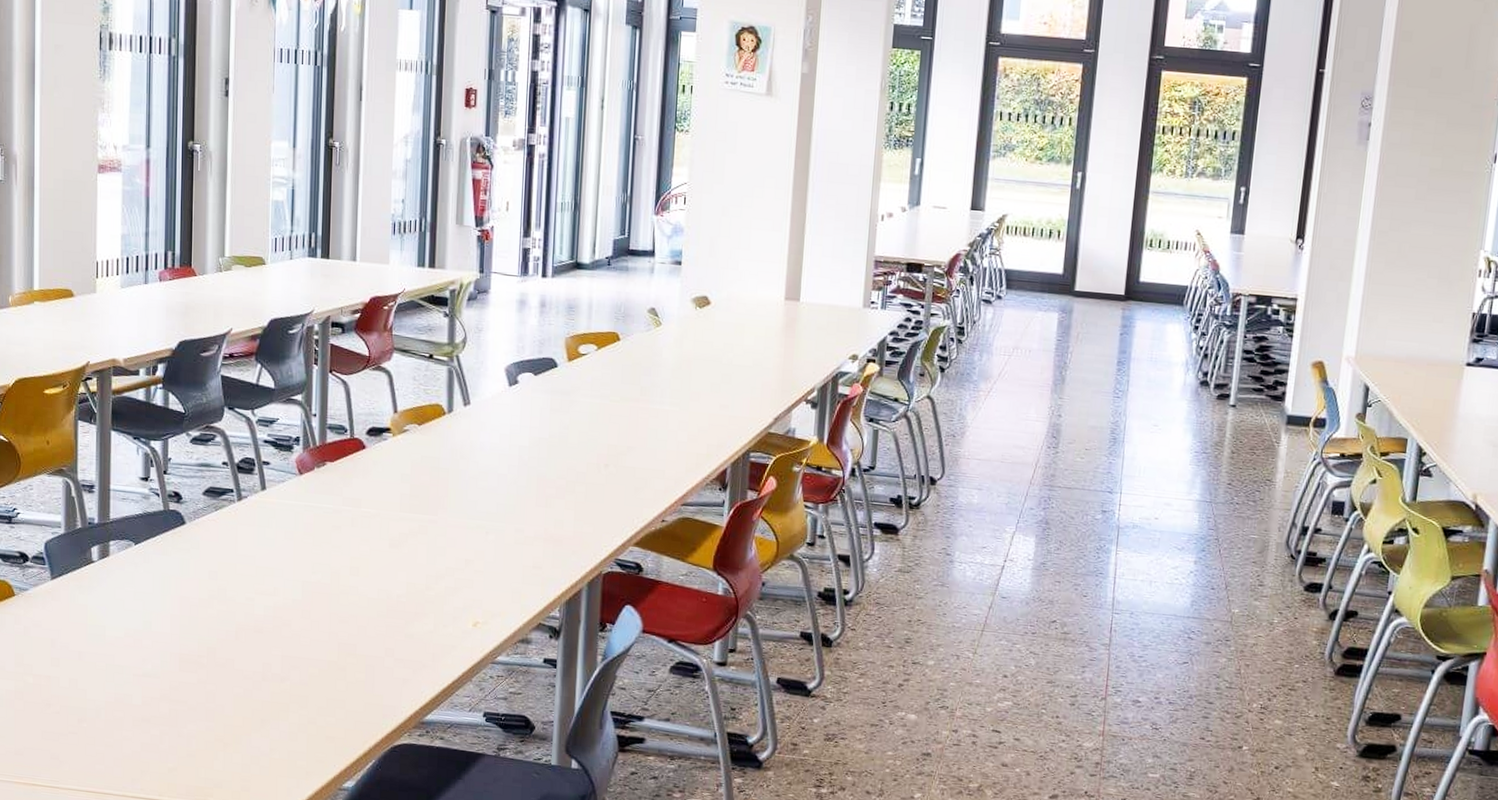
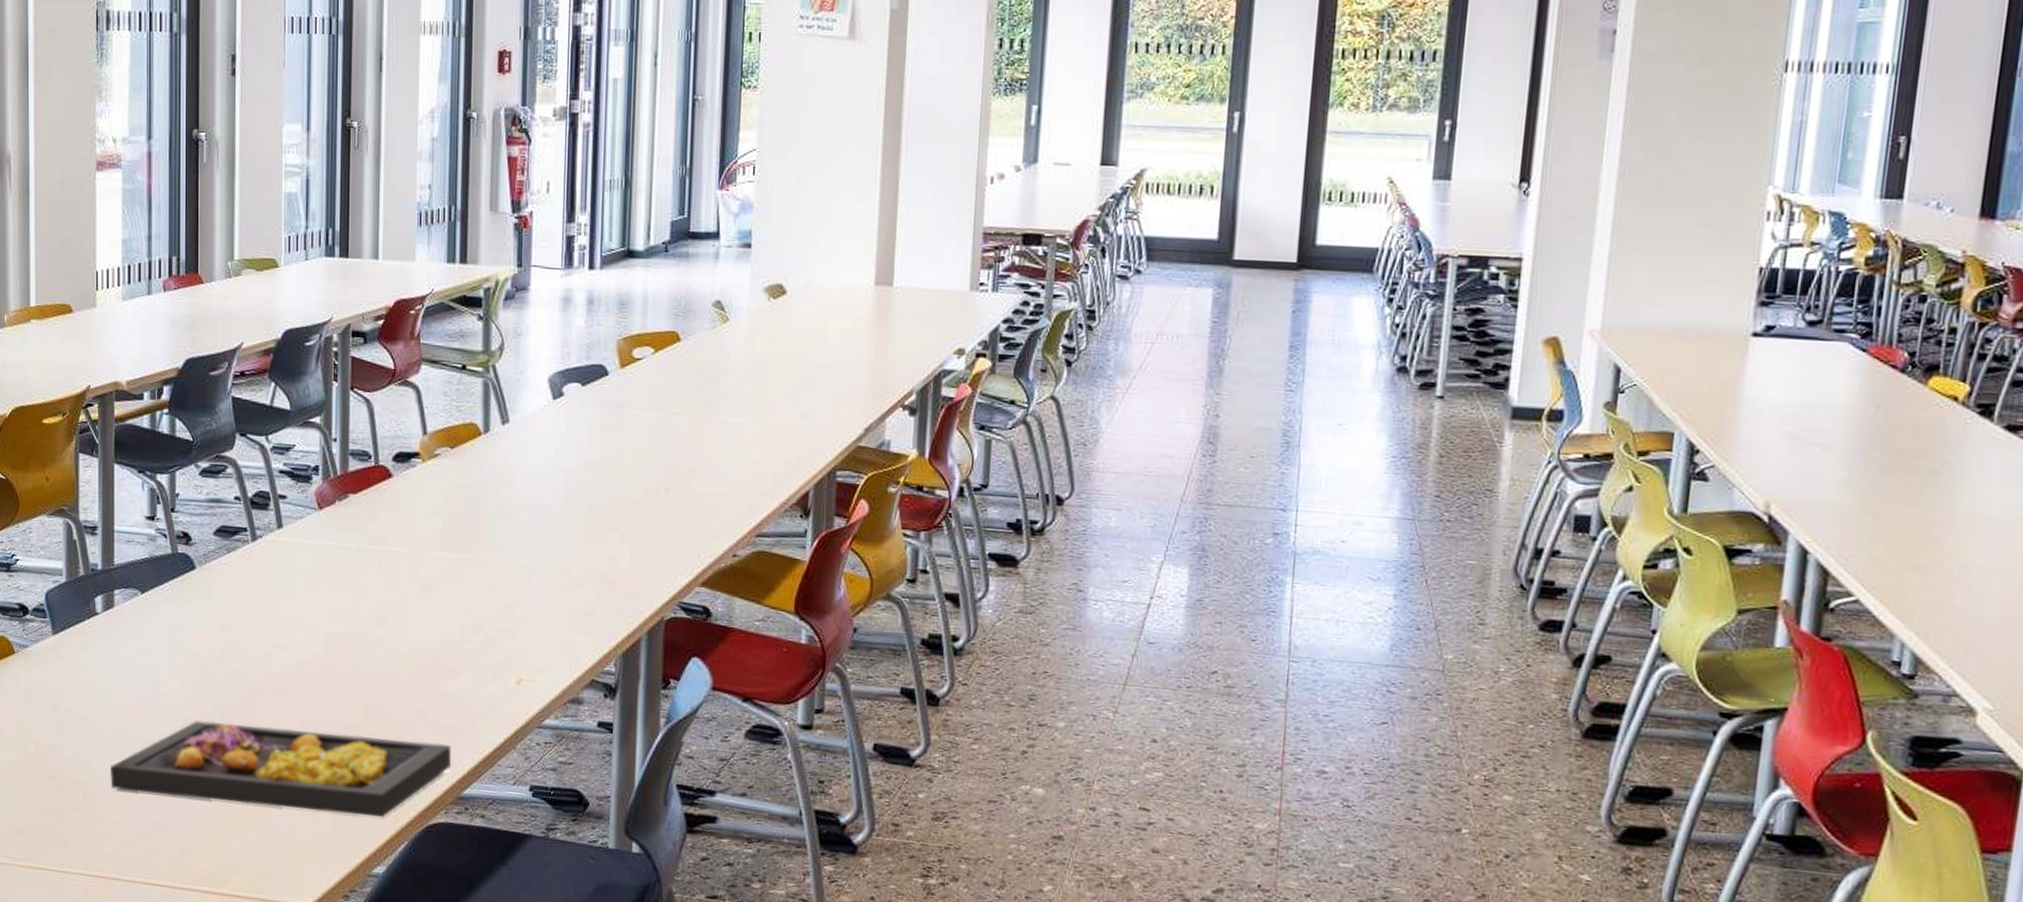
food tray: none [103,656,415,740] -> present [109,720,452,818]

